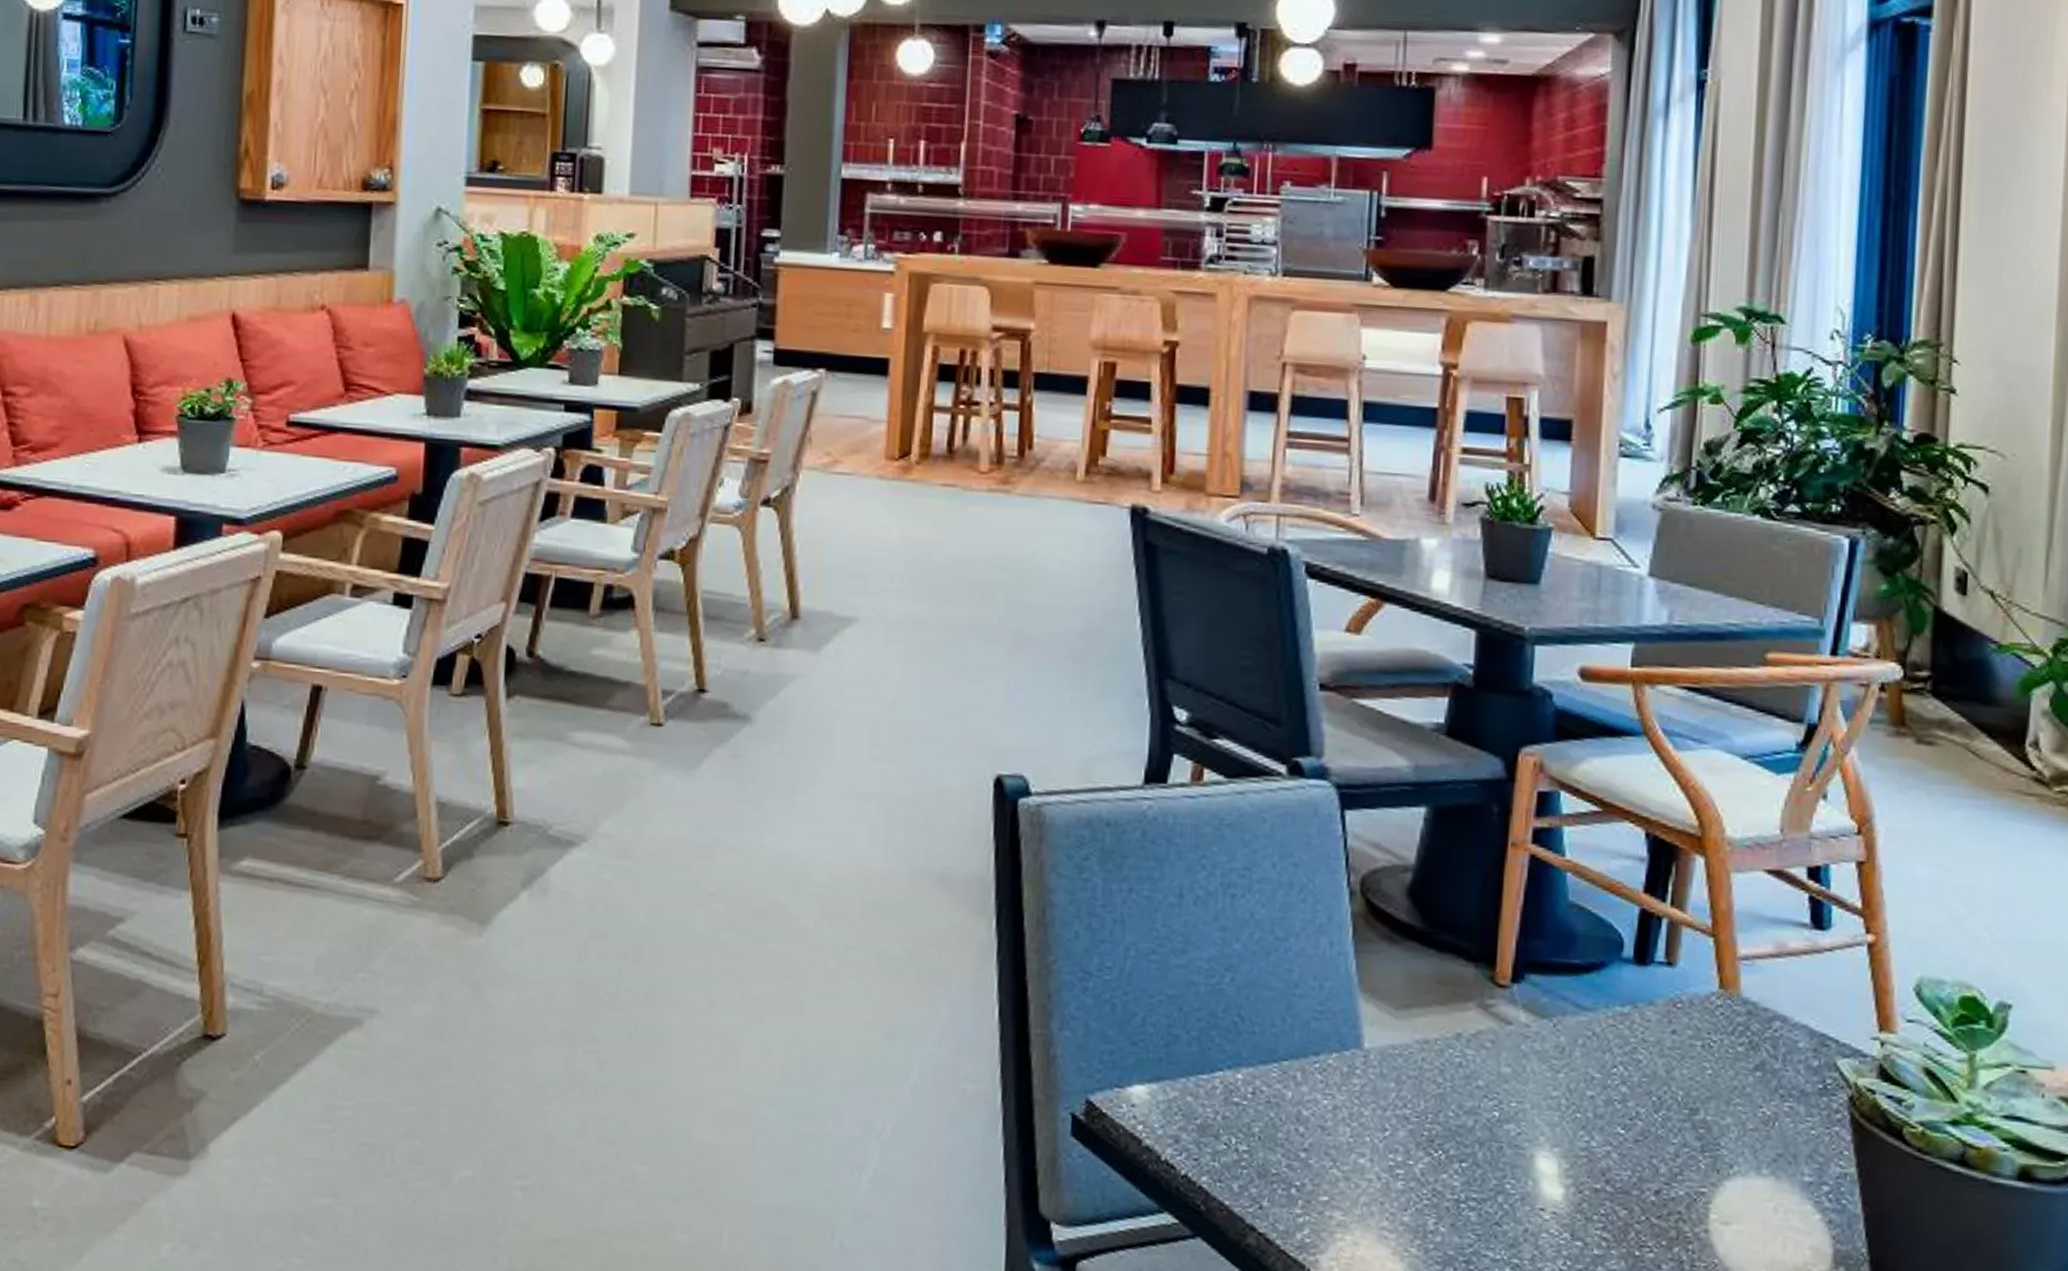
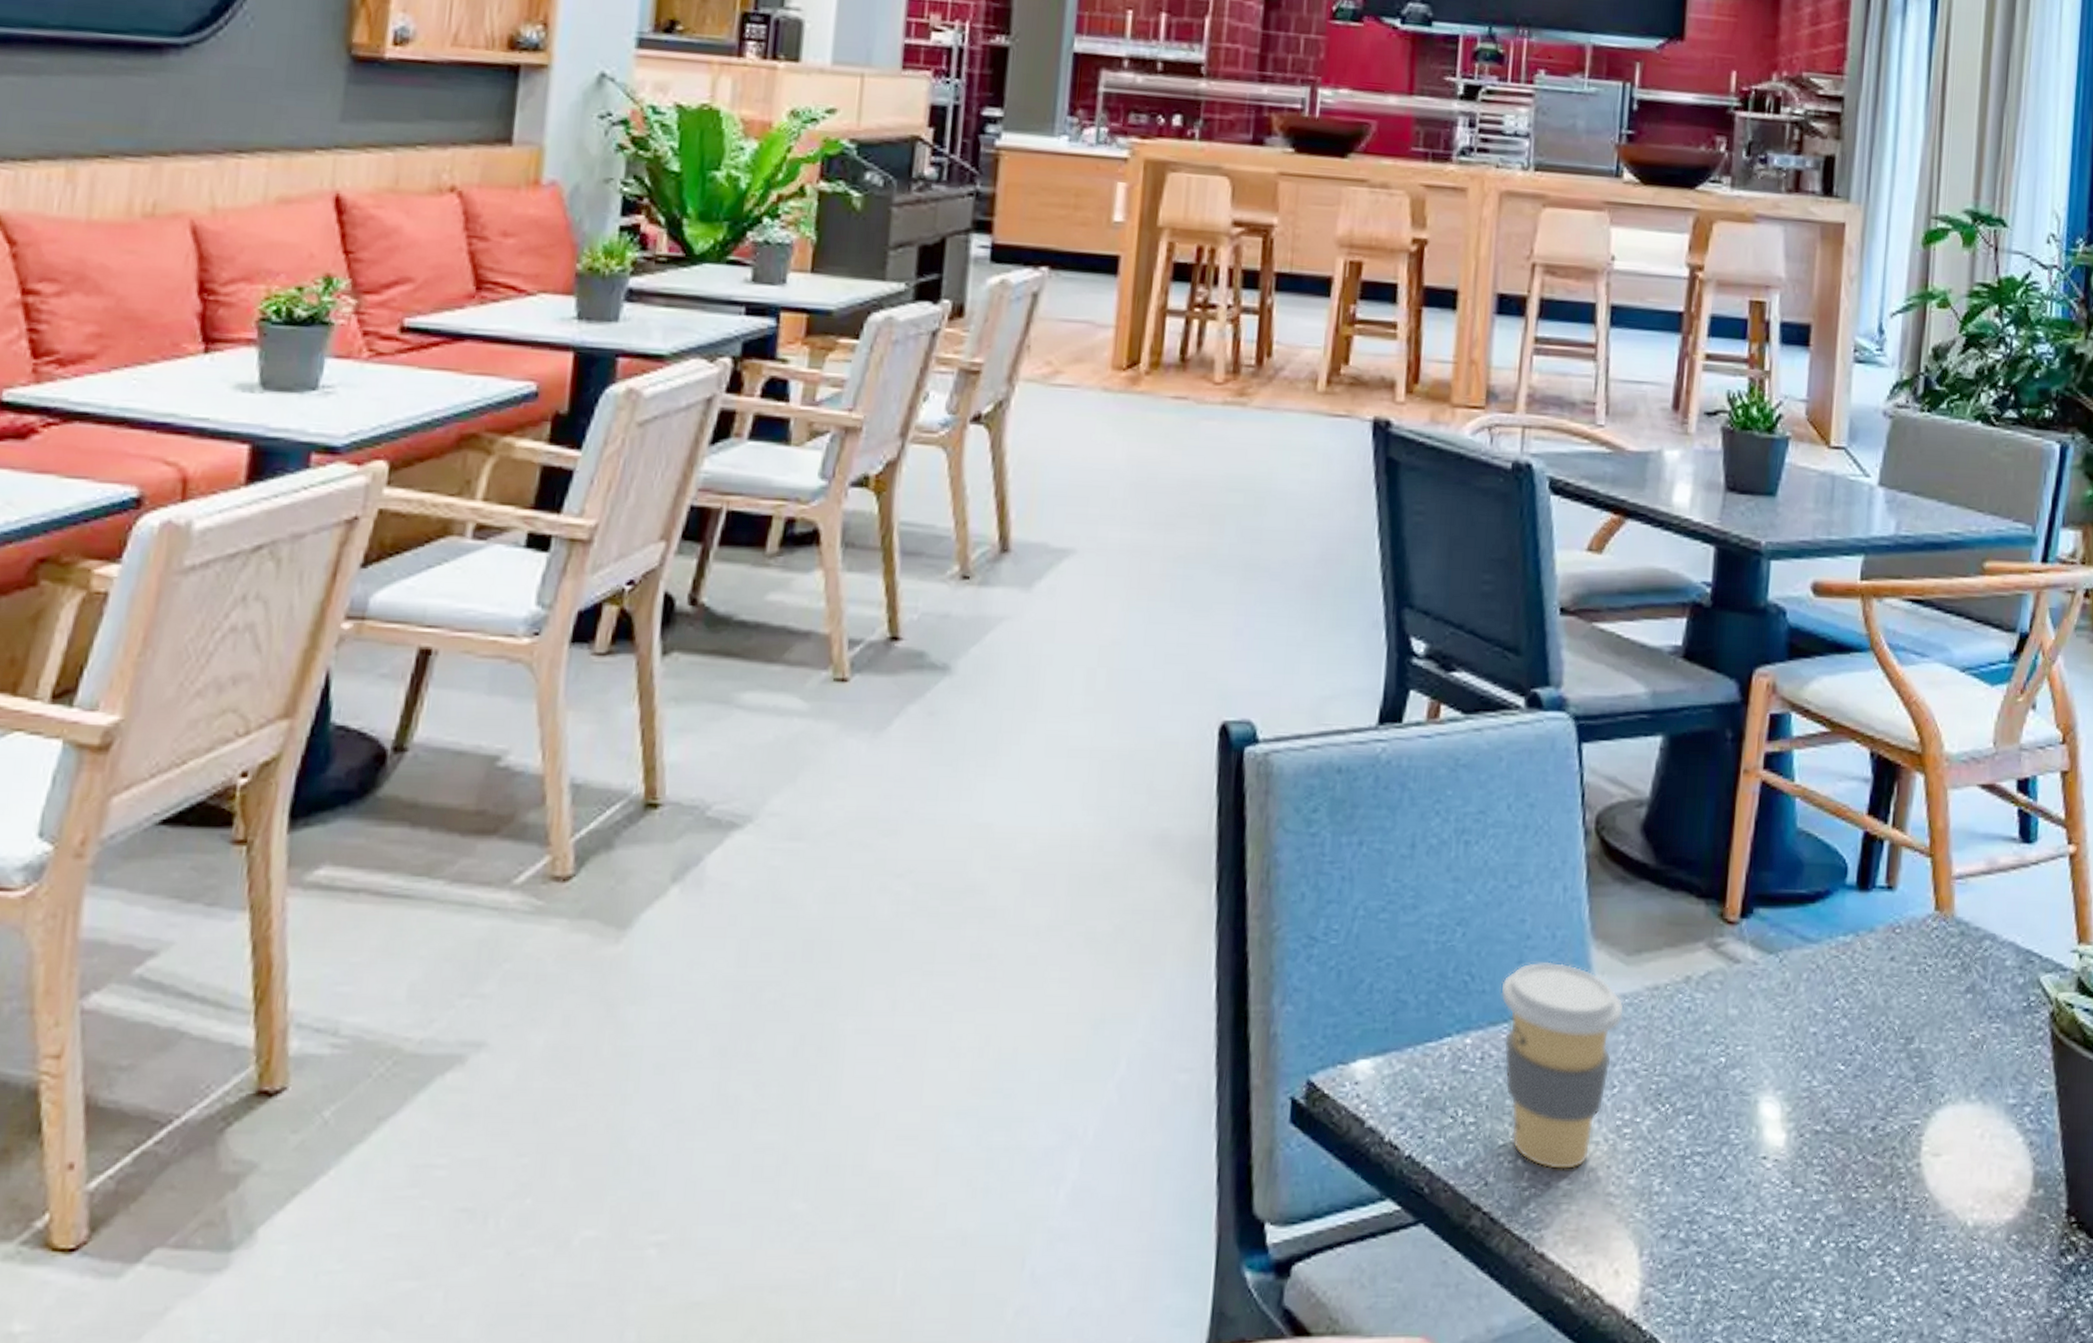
coffee cup: none [1270,1008,1394,1203] -> present [1500,961,1624,1170]

